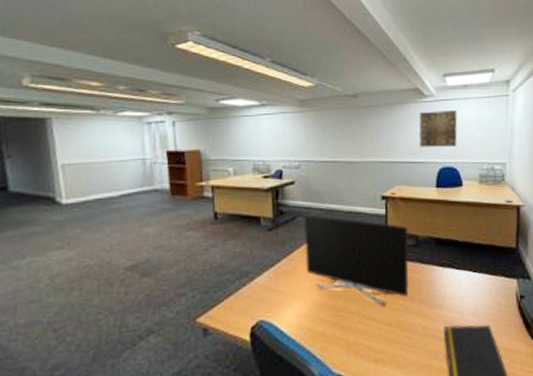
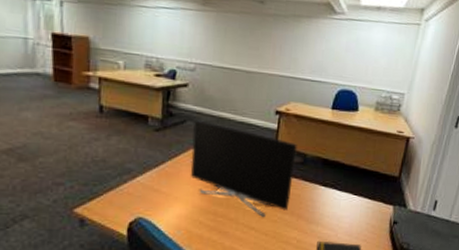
wall art: present [419,109,458,147] -> none [322,29,366,70]

